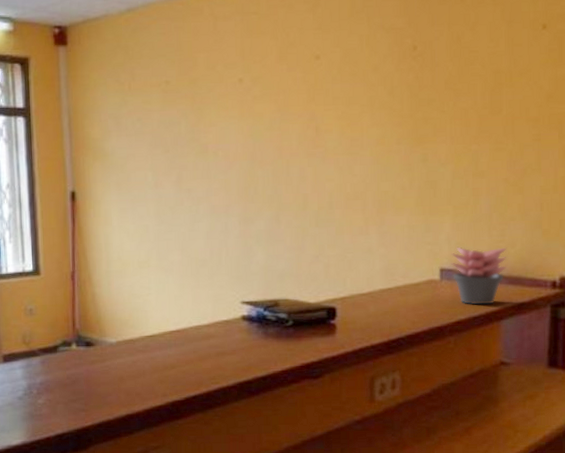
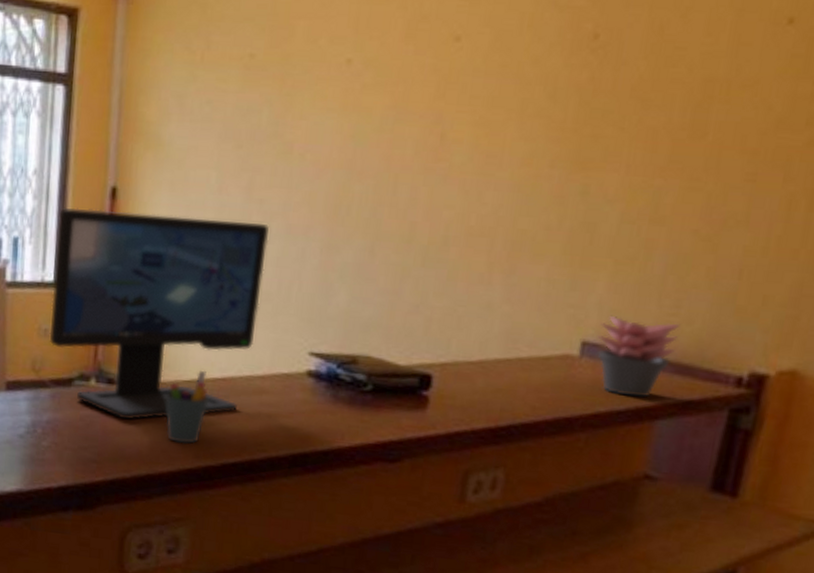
computer monitor: none [31,207,199,373] -> present [49,207,269,420]
pen holder: none [134,326,169,387] -> present [165,370,209,444]

